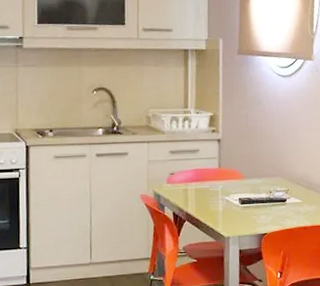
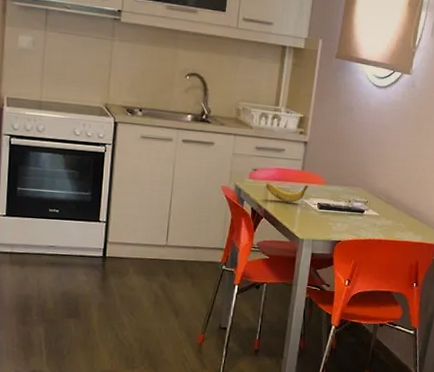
banana: none [185,181,227,202] -> present [266,183,308,203]

